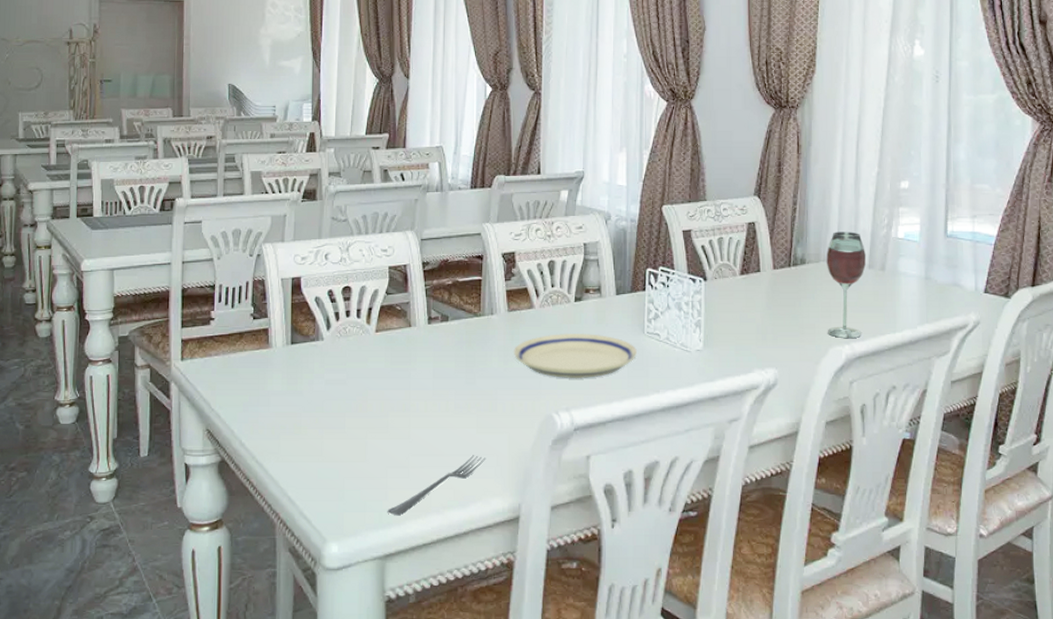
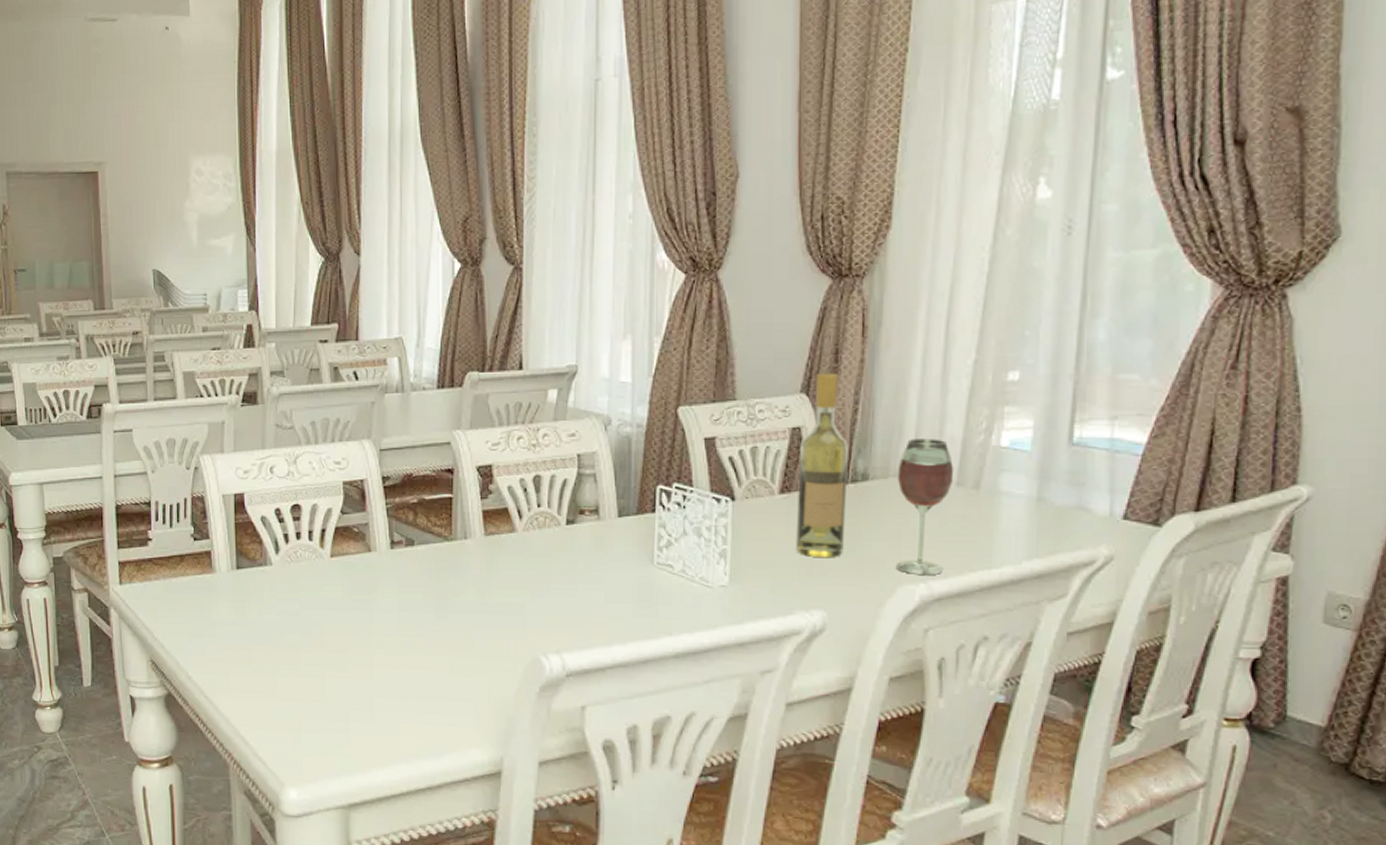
fork: present [387,455,486,515] -> none [350,700,462,762]
plate: present [514,332,637,379] -> none [492,561,644,617]
bottle: none [753,180,790,326] -> present [796,373,848,558]

